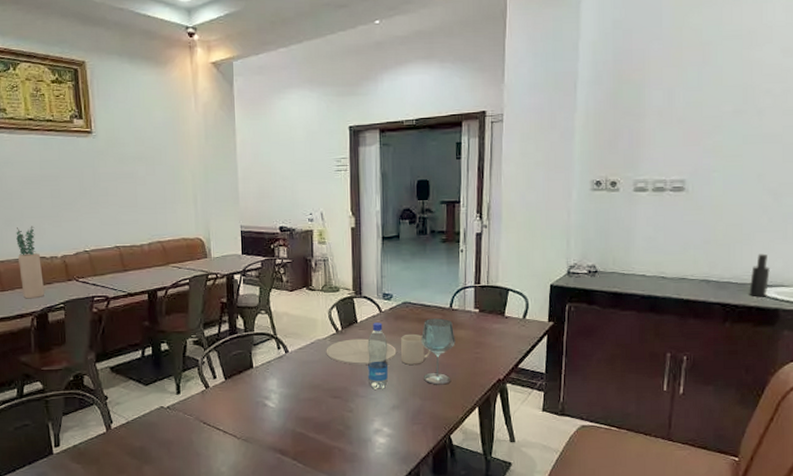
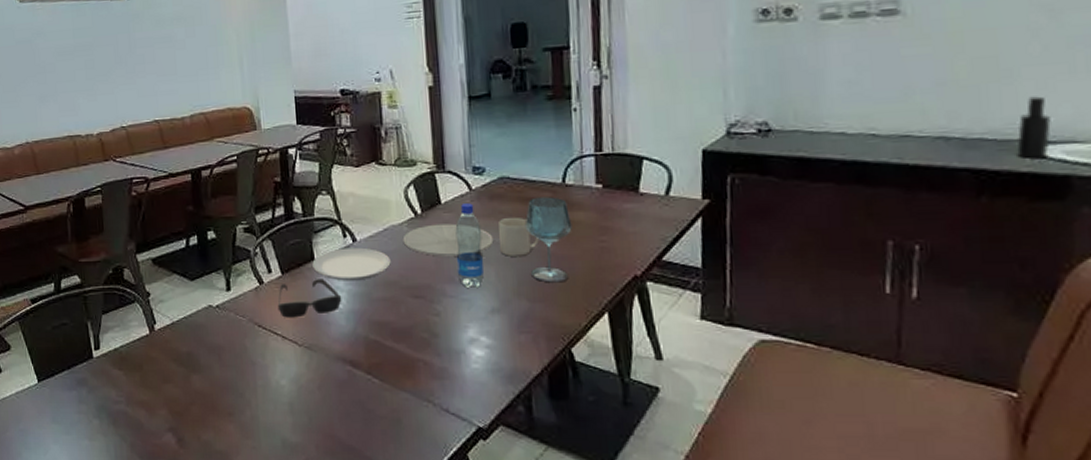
vase: present [16,226,45,299] -> none [50,101,81,183]
glasses: none [220,383,275,416] -> present [277,279,342,318]
plate: none [251,357,316,385] -> present [312,247,391,281]

